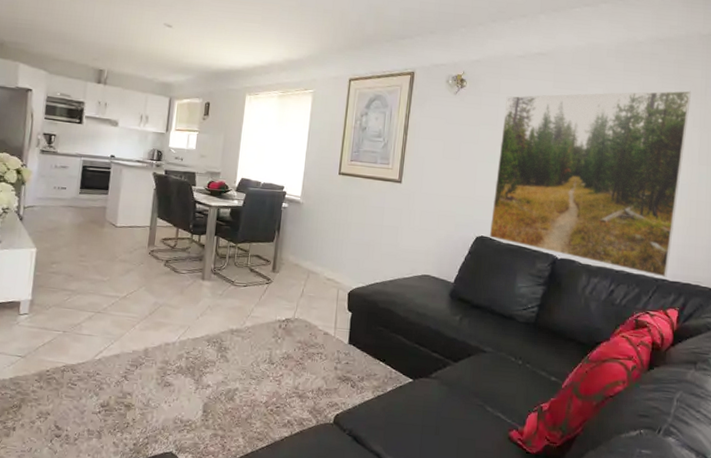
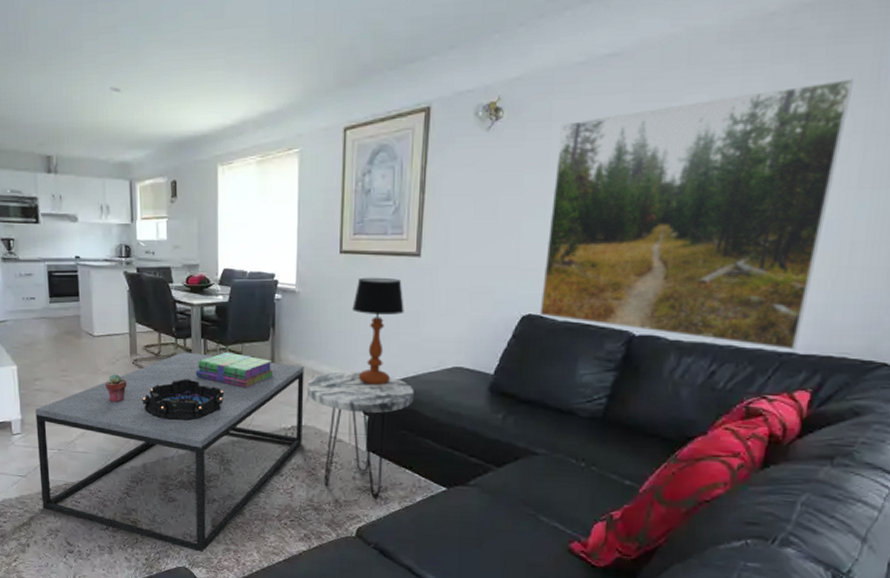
coffee table: none [36,246,301,438] -> present [36,352,304,552]
potted succulent: none [119,262,141,289] -> present [104,374,127,403]
decorative bowl: none [152,270,229,310] -> present [142,378,224,421]
stack of books: none [205,249,275,283] -> present [195,352,274,388]
side table: none [301,272,391,386] -> present [306,371,414,497]
table lamp: none [345,195,387,286] -> present [352,277,404,385]

